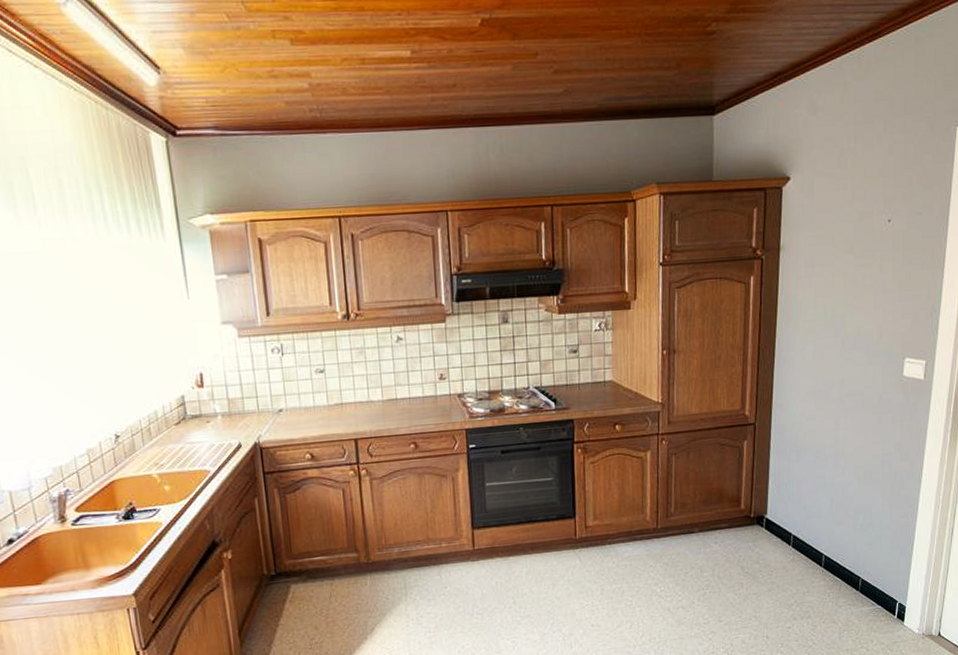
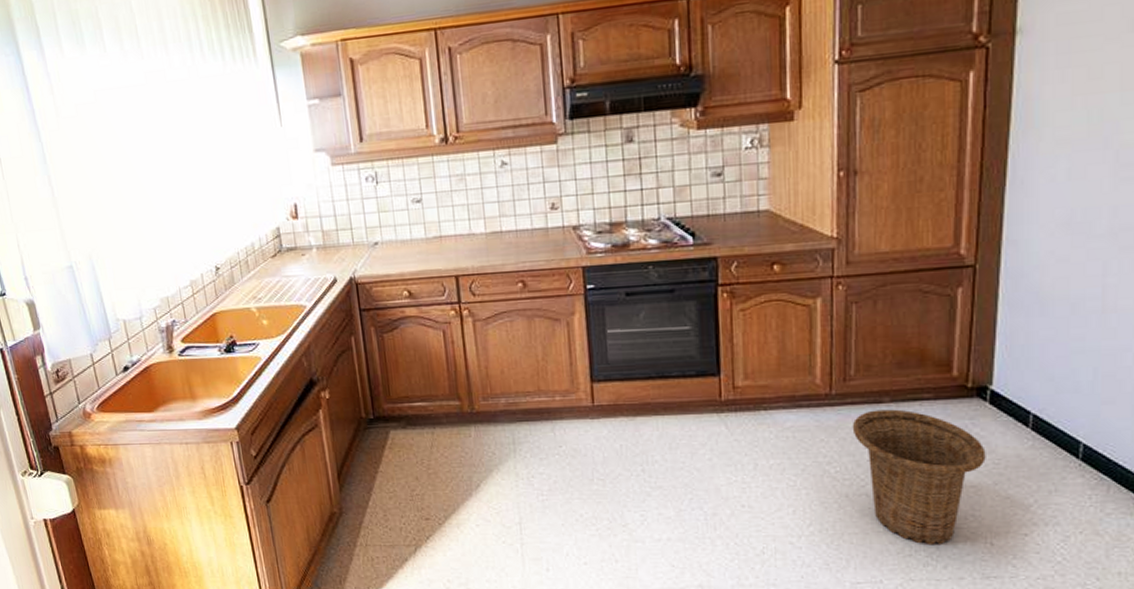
basket: none [672,537,763,643] -> present [852,409,986,546]

